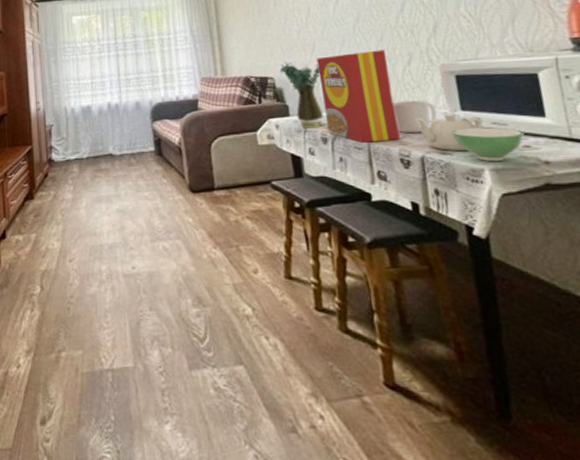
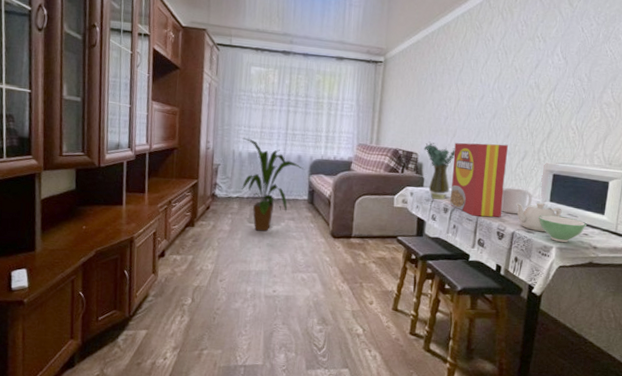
house plant: none [73,91,145,195] -> present [241,137,304,232]

